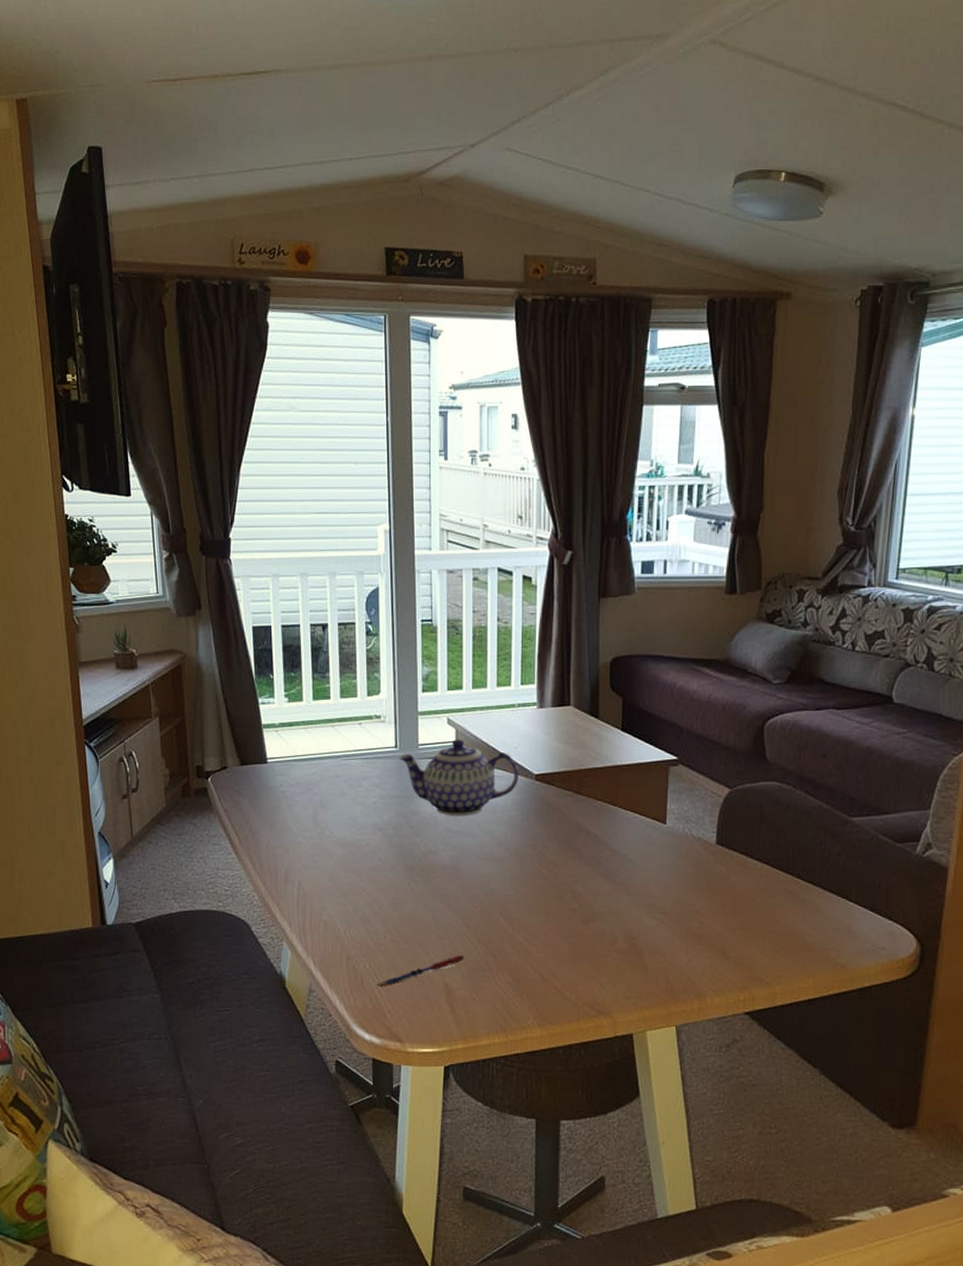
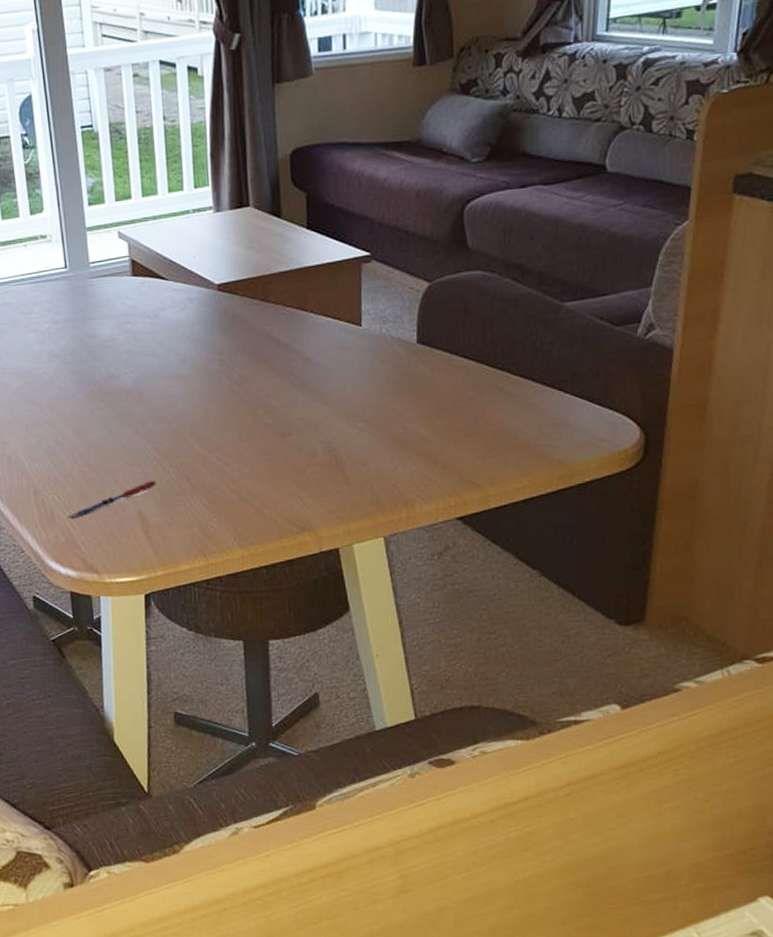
teapot: present [398,739,519,816] -> none [69,253,200,337]

